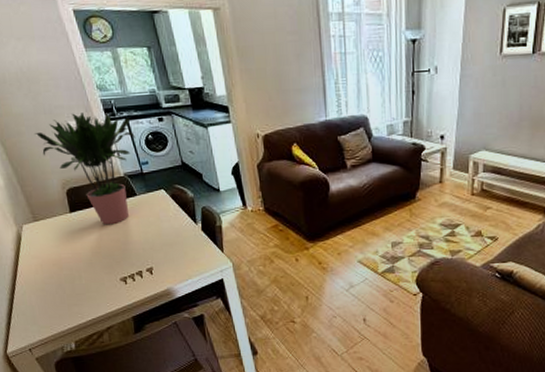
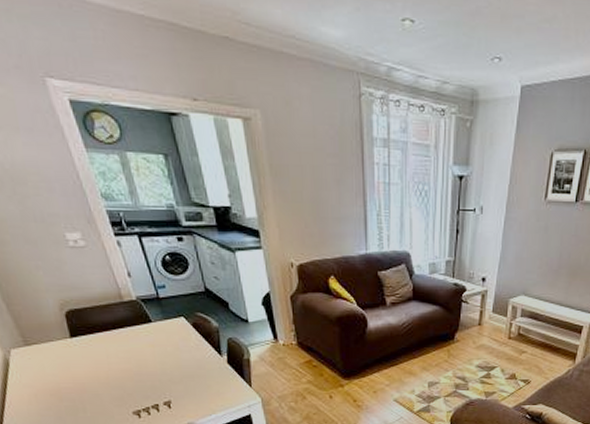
potted plant: present [35,112,136,225] -> none [23,224,151,353]

